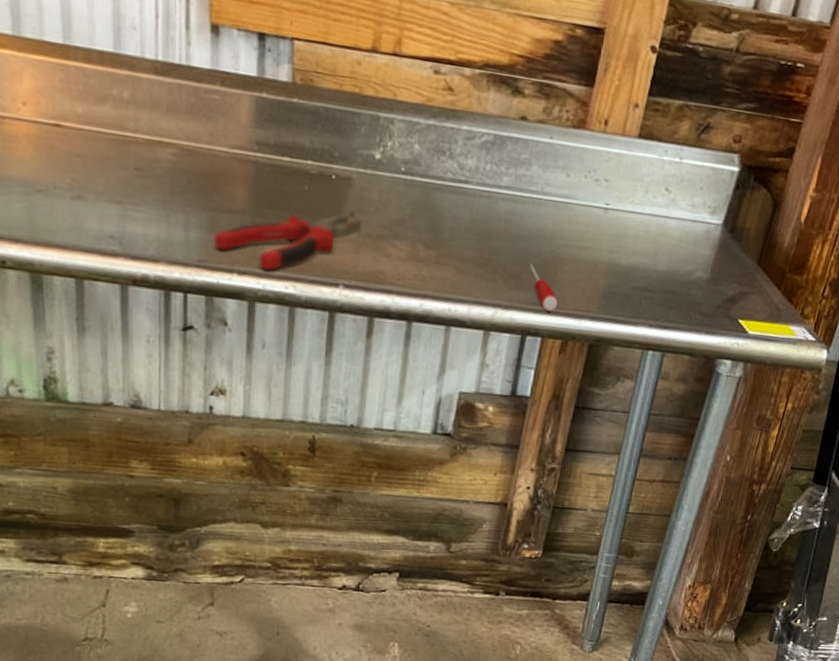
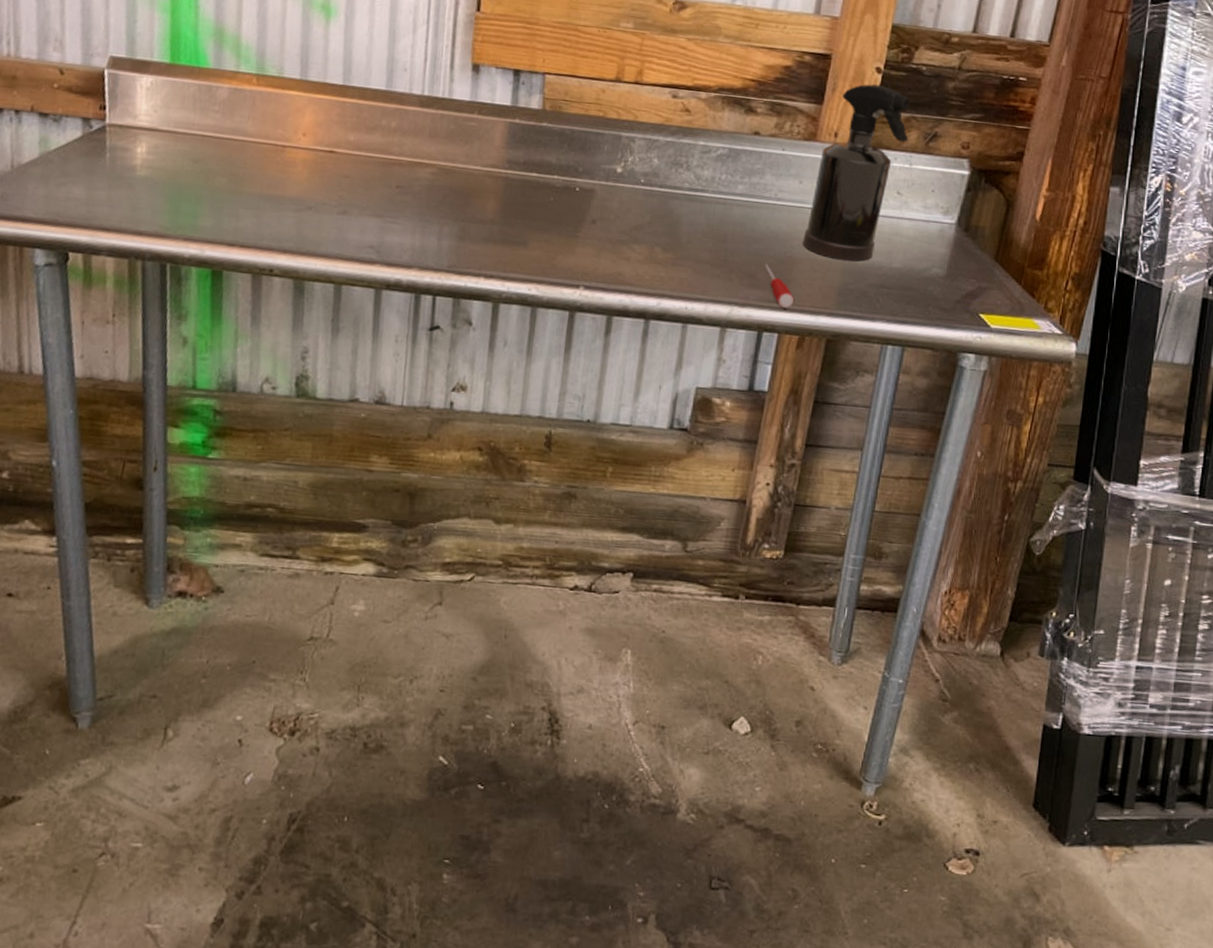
pliers: present [214,213,363,272] -> none [464,221,604,275]
spray bottle: none [568,65,684,263] -> present [803,84,910,261]

